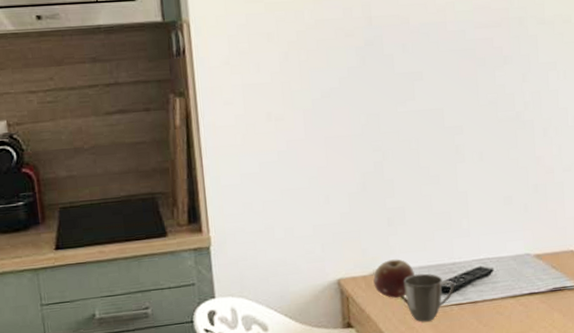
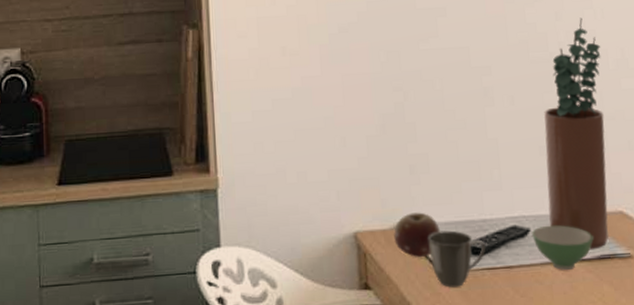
bowl: none [495,264,548,302] -> present [532,225,594,270]
vase: none [508,78,562,284] -> present [543,17,609,249]

